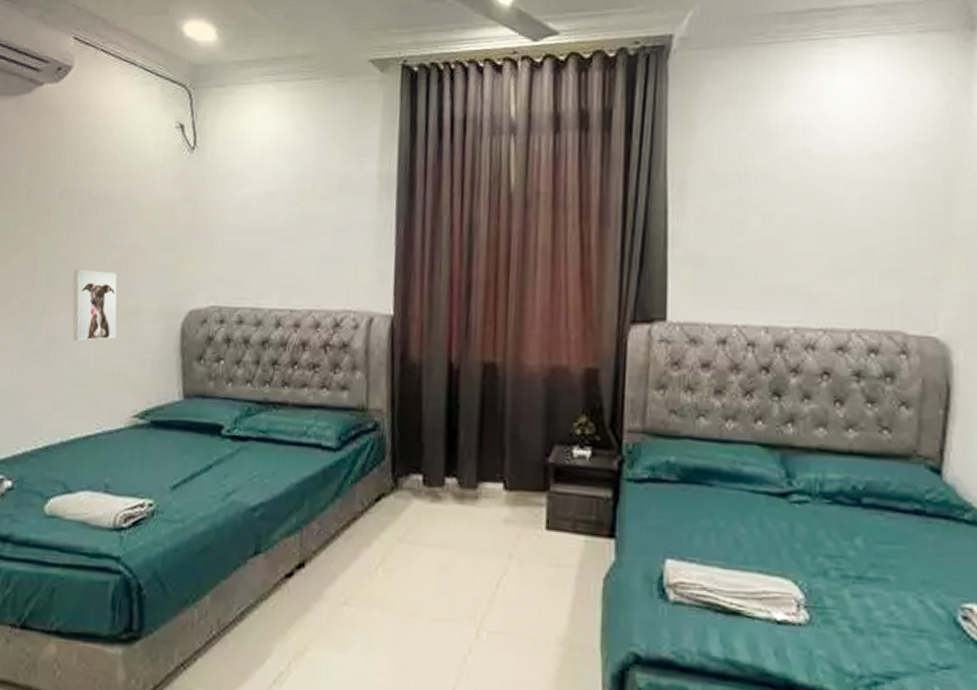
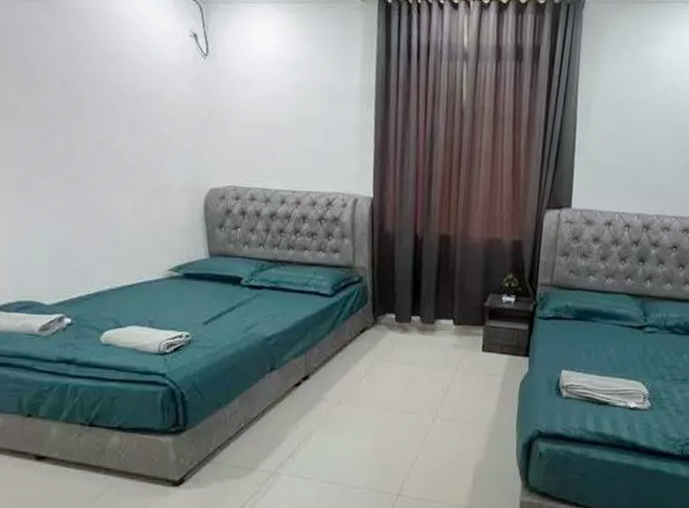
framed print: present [72,270,118,341] -> none [108,152,151,210]

